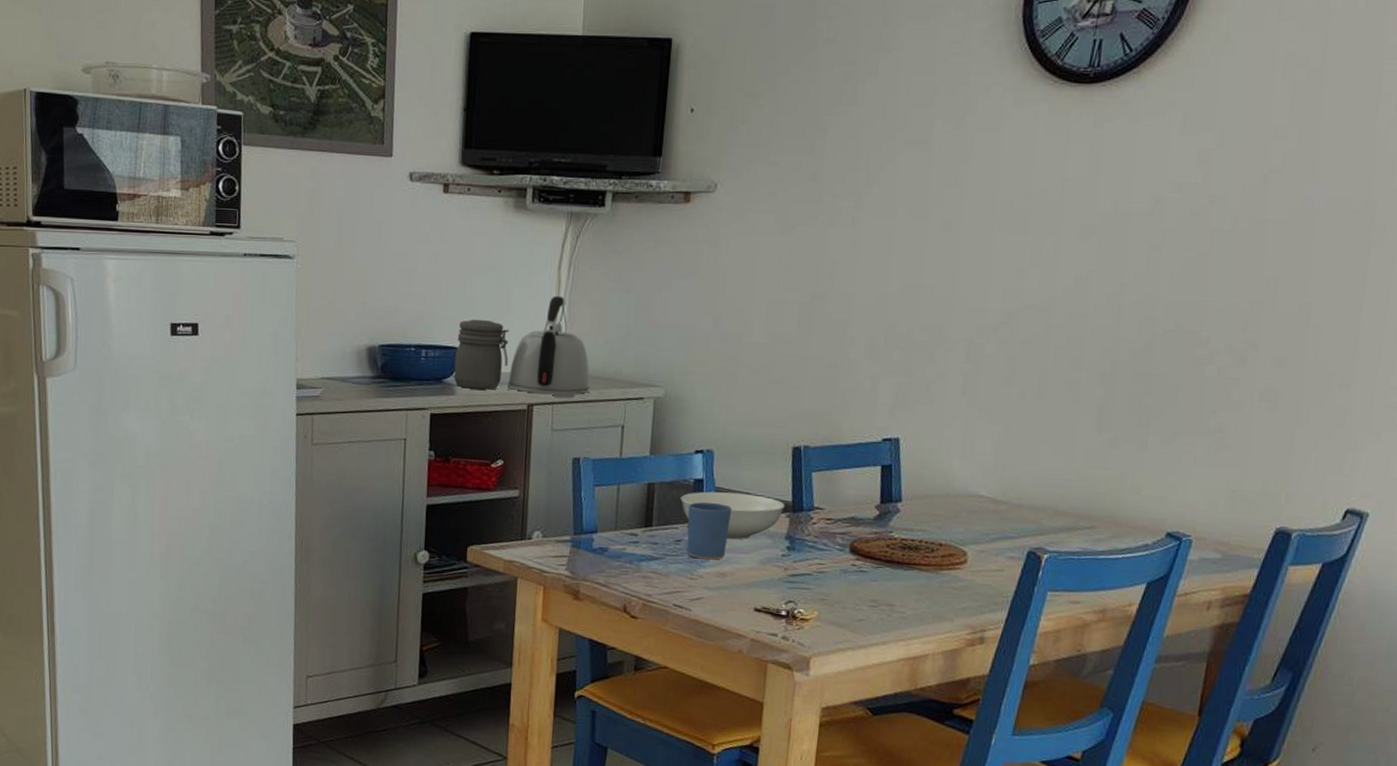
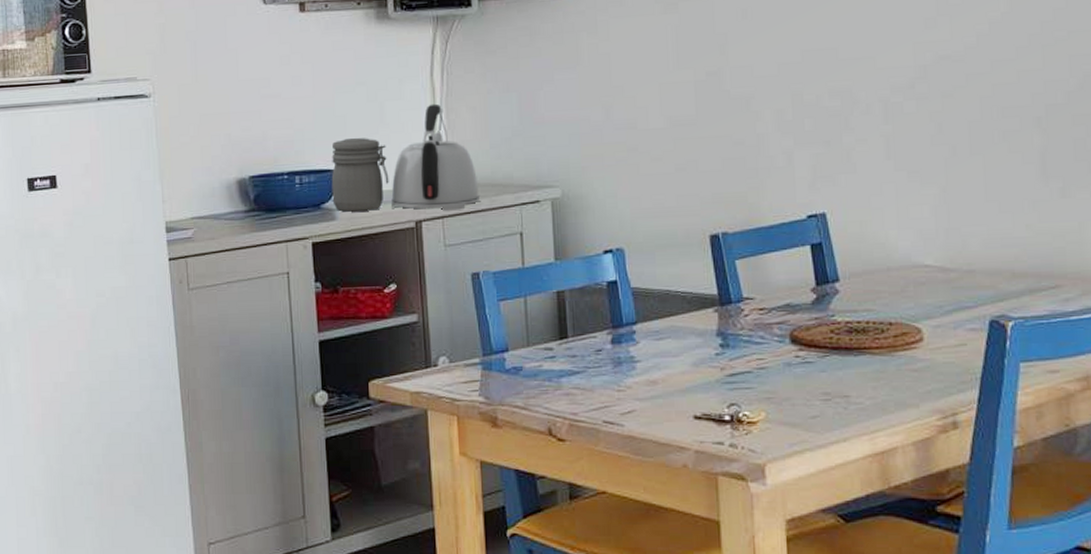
bowl: present [681,491,785,540] -> none [595,291,711,343]
mug: present [686,502,733,560] -> none [604,305,654,368]

